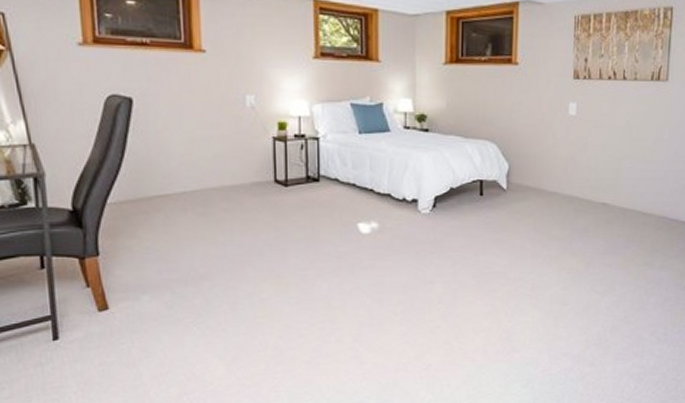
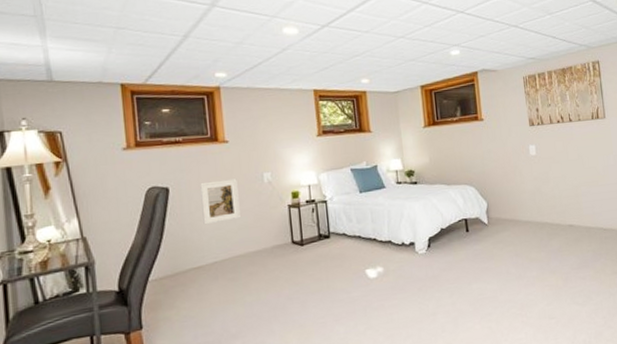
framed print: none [169,96,216,148] -> present [200,178,241,225]

